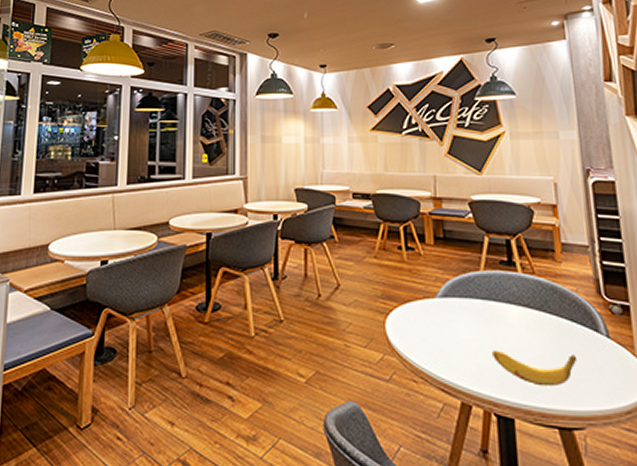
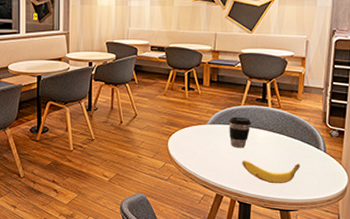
coffee cup: none [465,286,498,332] -> present [228,116,252,148]

